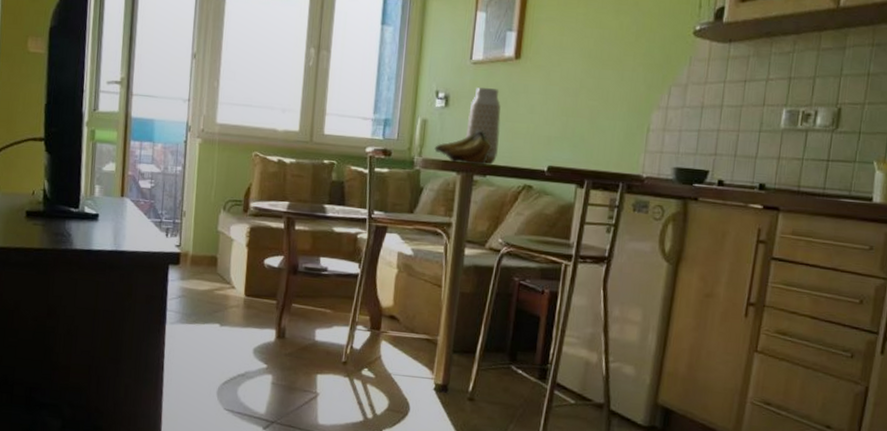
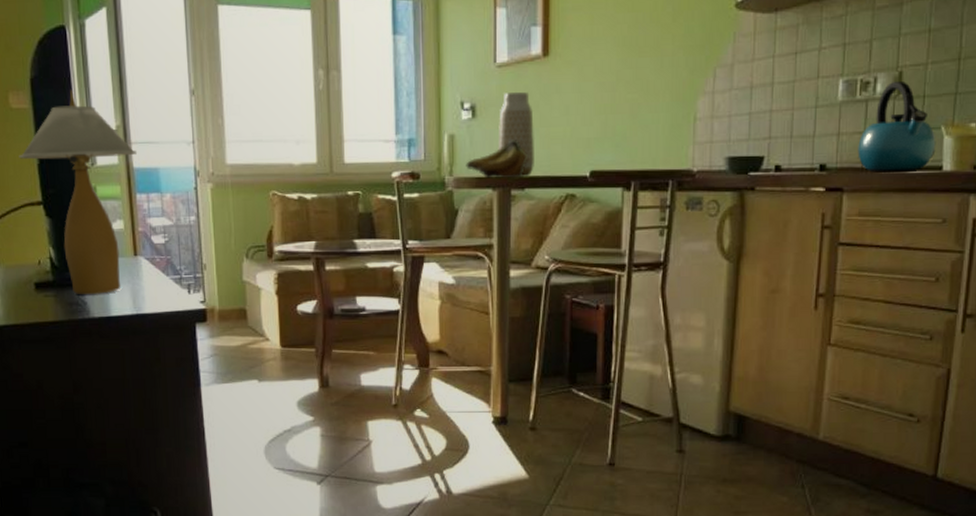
table lamp: none [29,41,136,228] -> present [19,89,137,294]
kettle: none [795,117,868,199] -> present [858,82,936,171]

